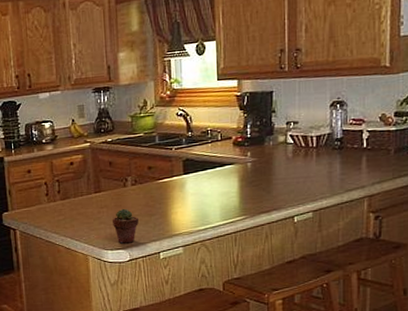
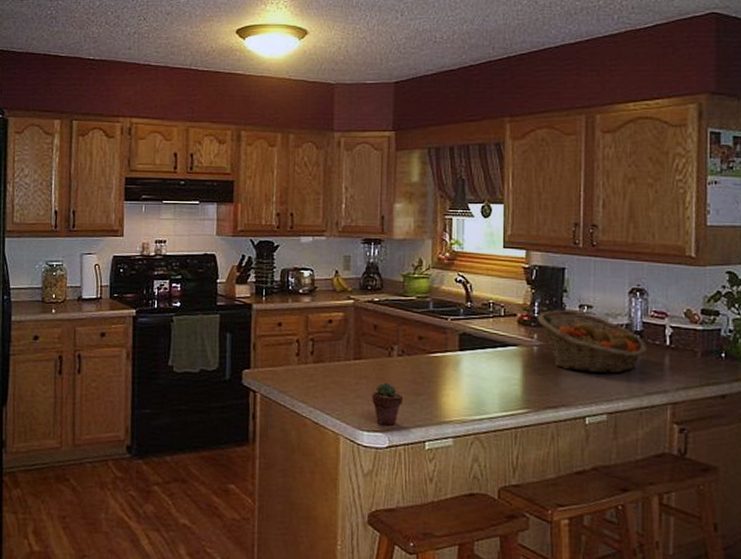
fruit basket: none [249,127,346,180] -> present [537,309,647,374]

